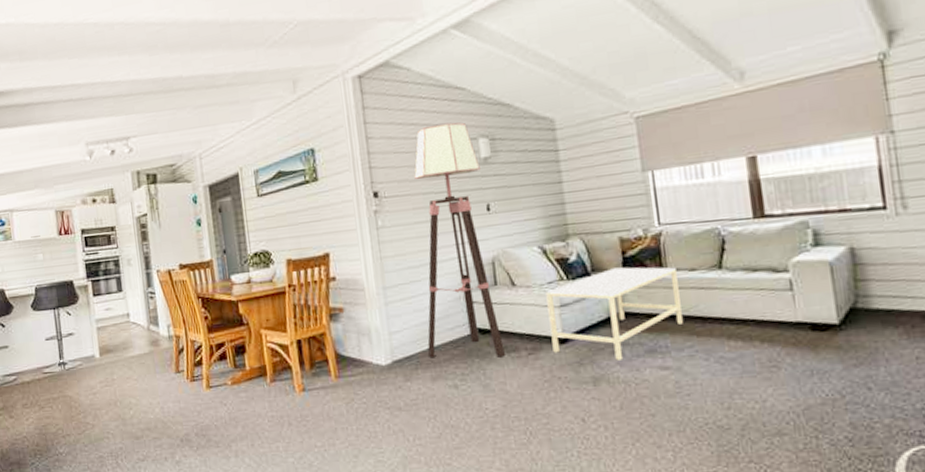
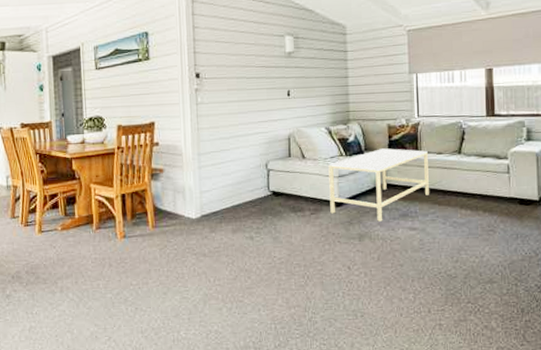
floor lamp: present [414,122,505,358] -> none [230,20,293,216]

